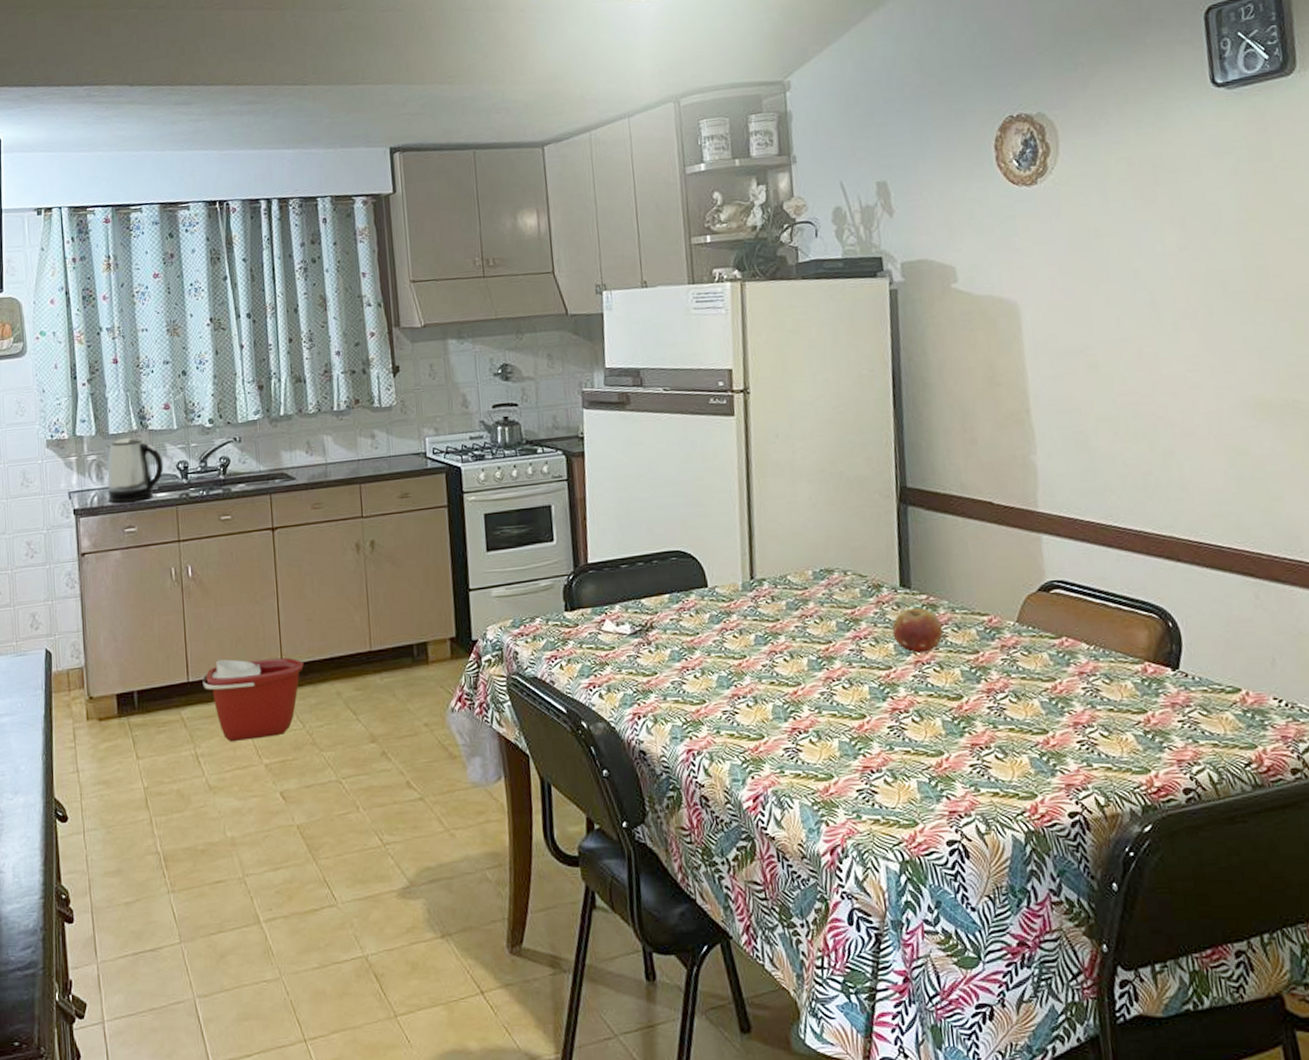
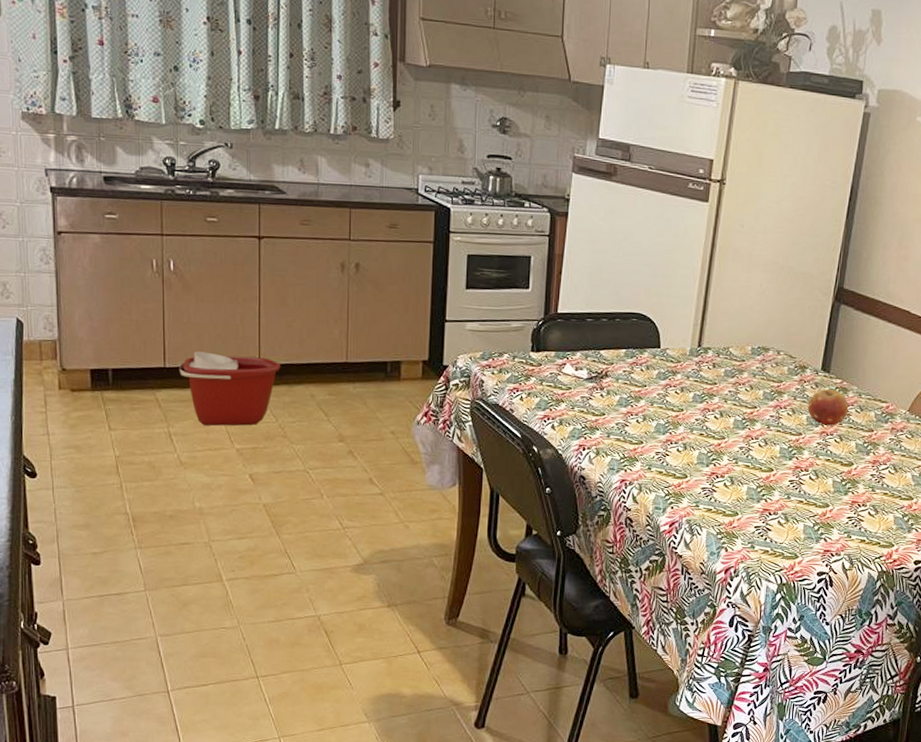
kettle: present [105,438,164,505] -> none [86,124,149,191]

